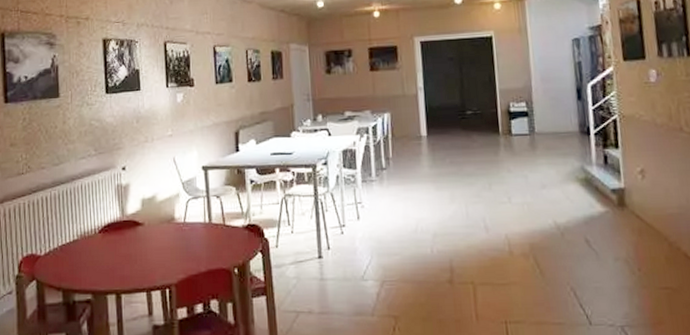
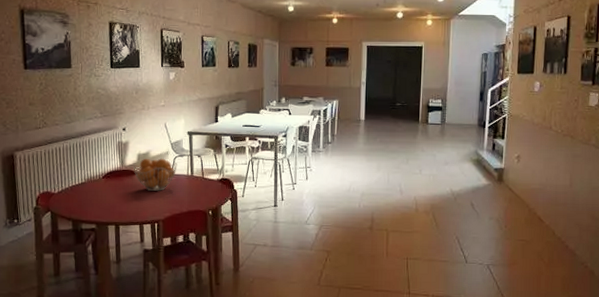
fruit basket: none [136,202,191,246] -> present [133,158,177,191]

